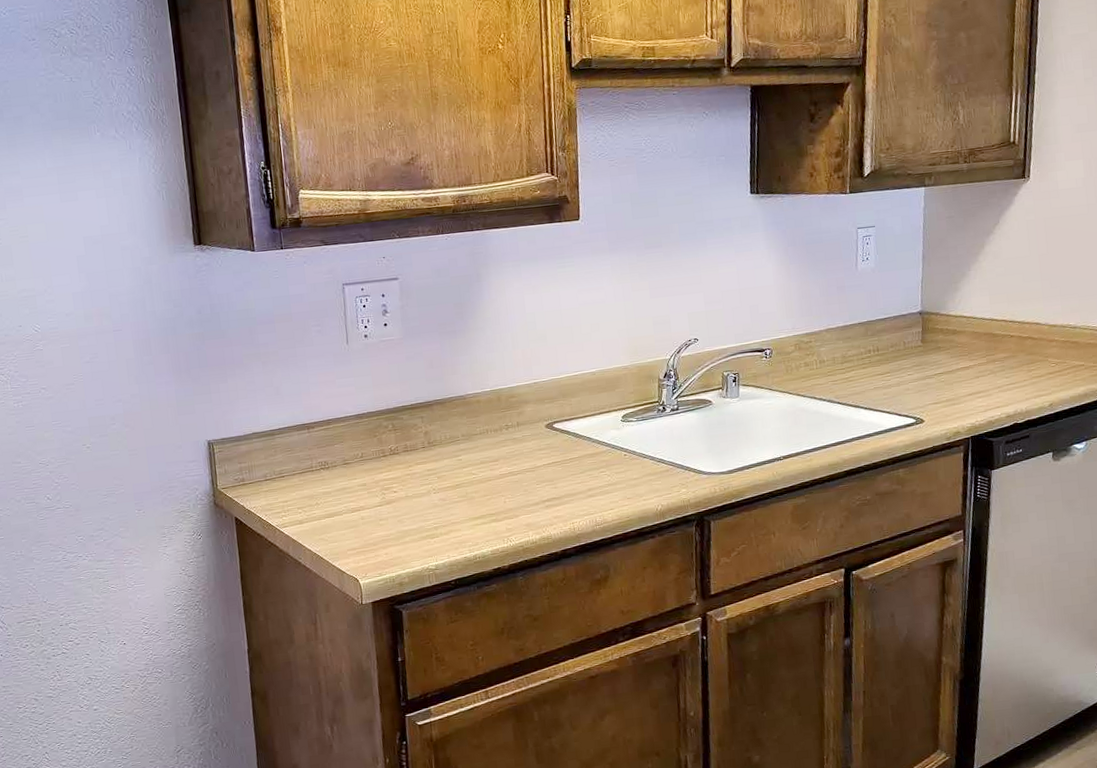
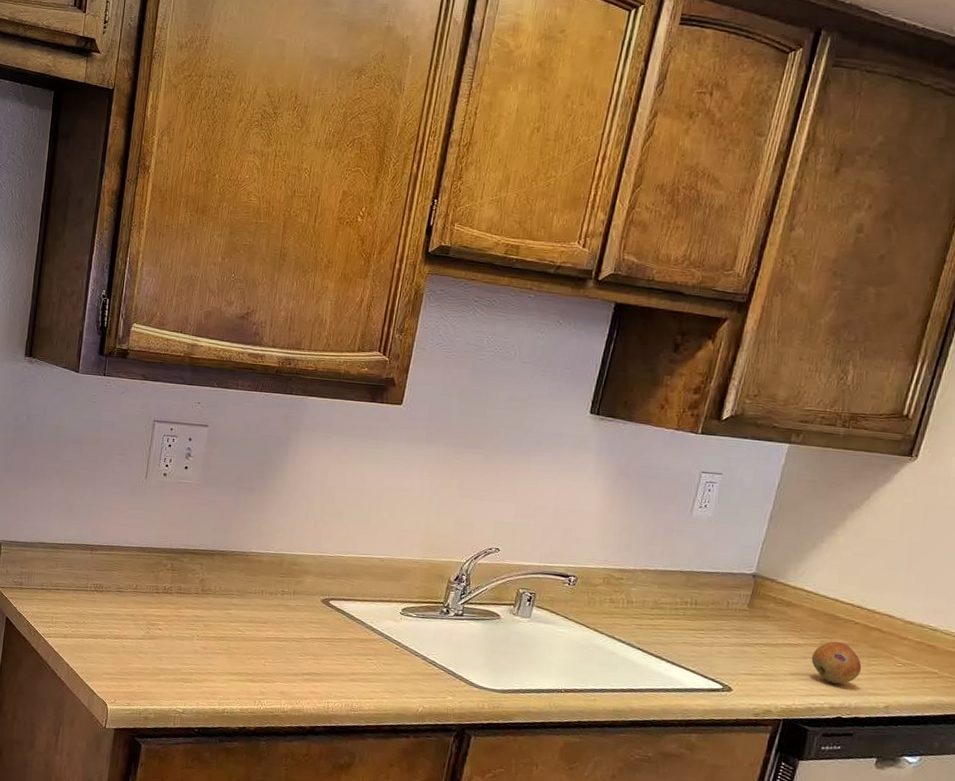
fruit: none [982,356,1025,395] -> present [811,641,862,684]

